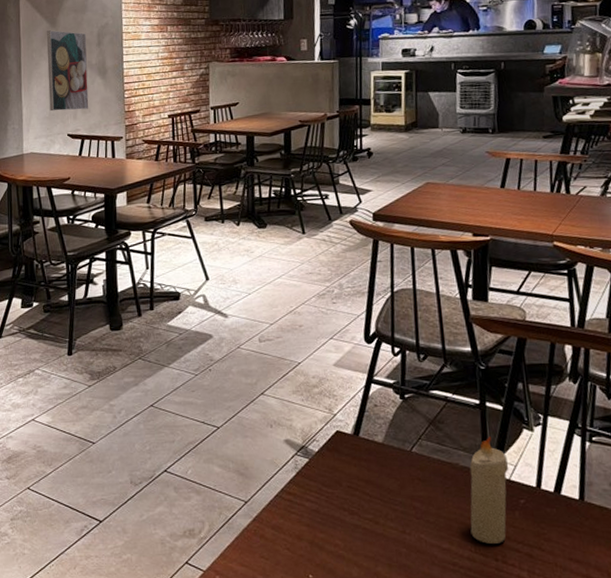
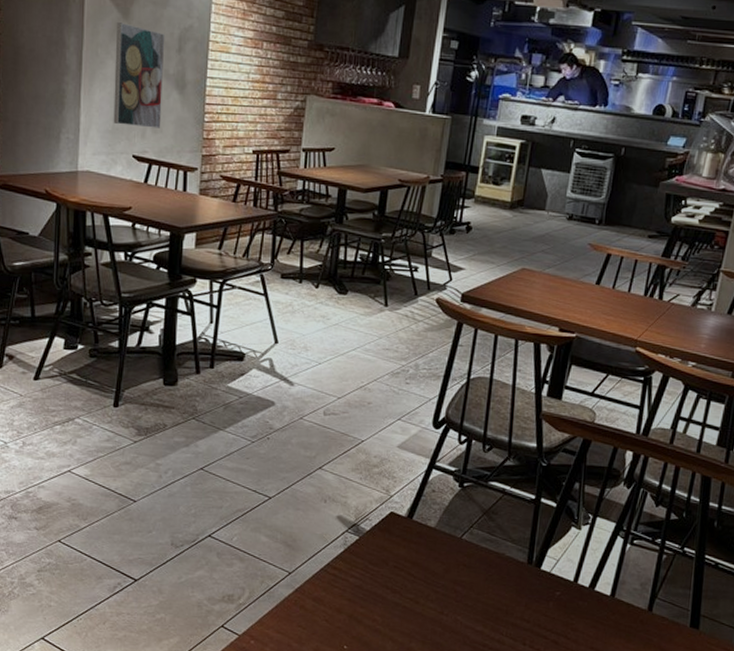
candle: present [469,436,509,544] -> none [505,531,552,630]

